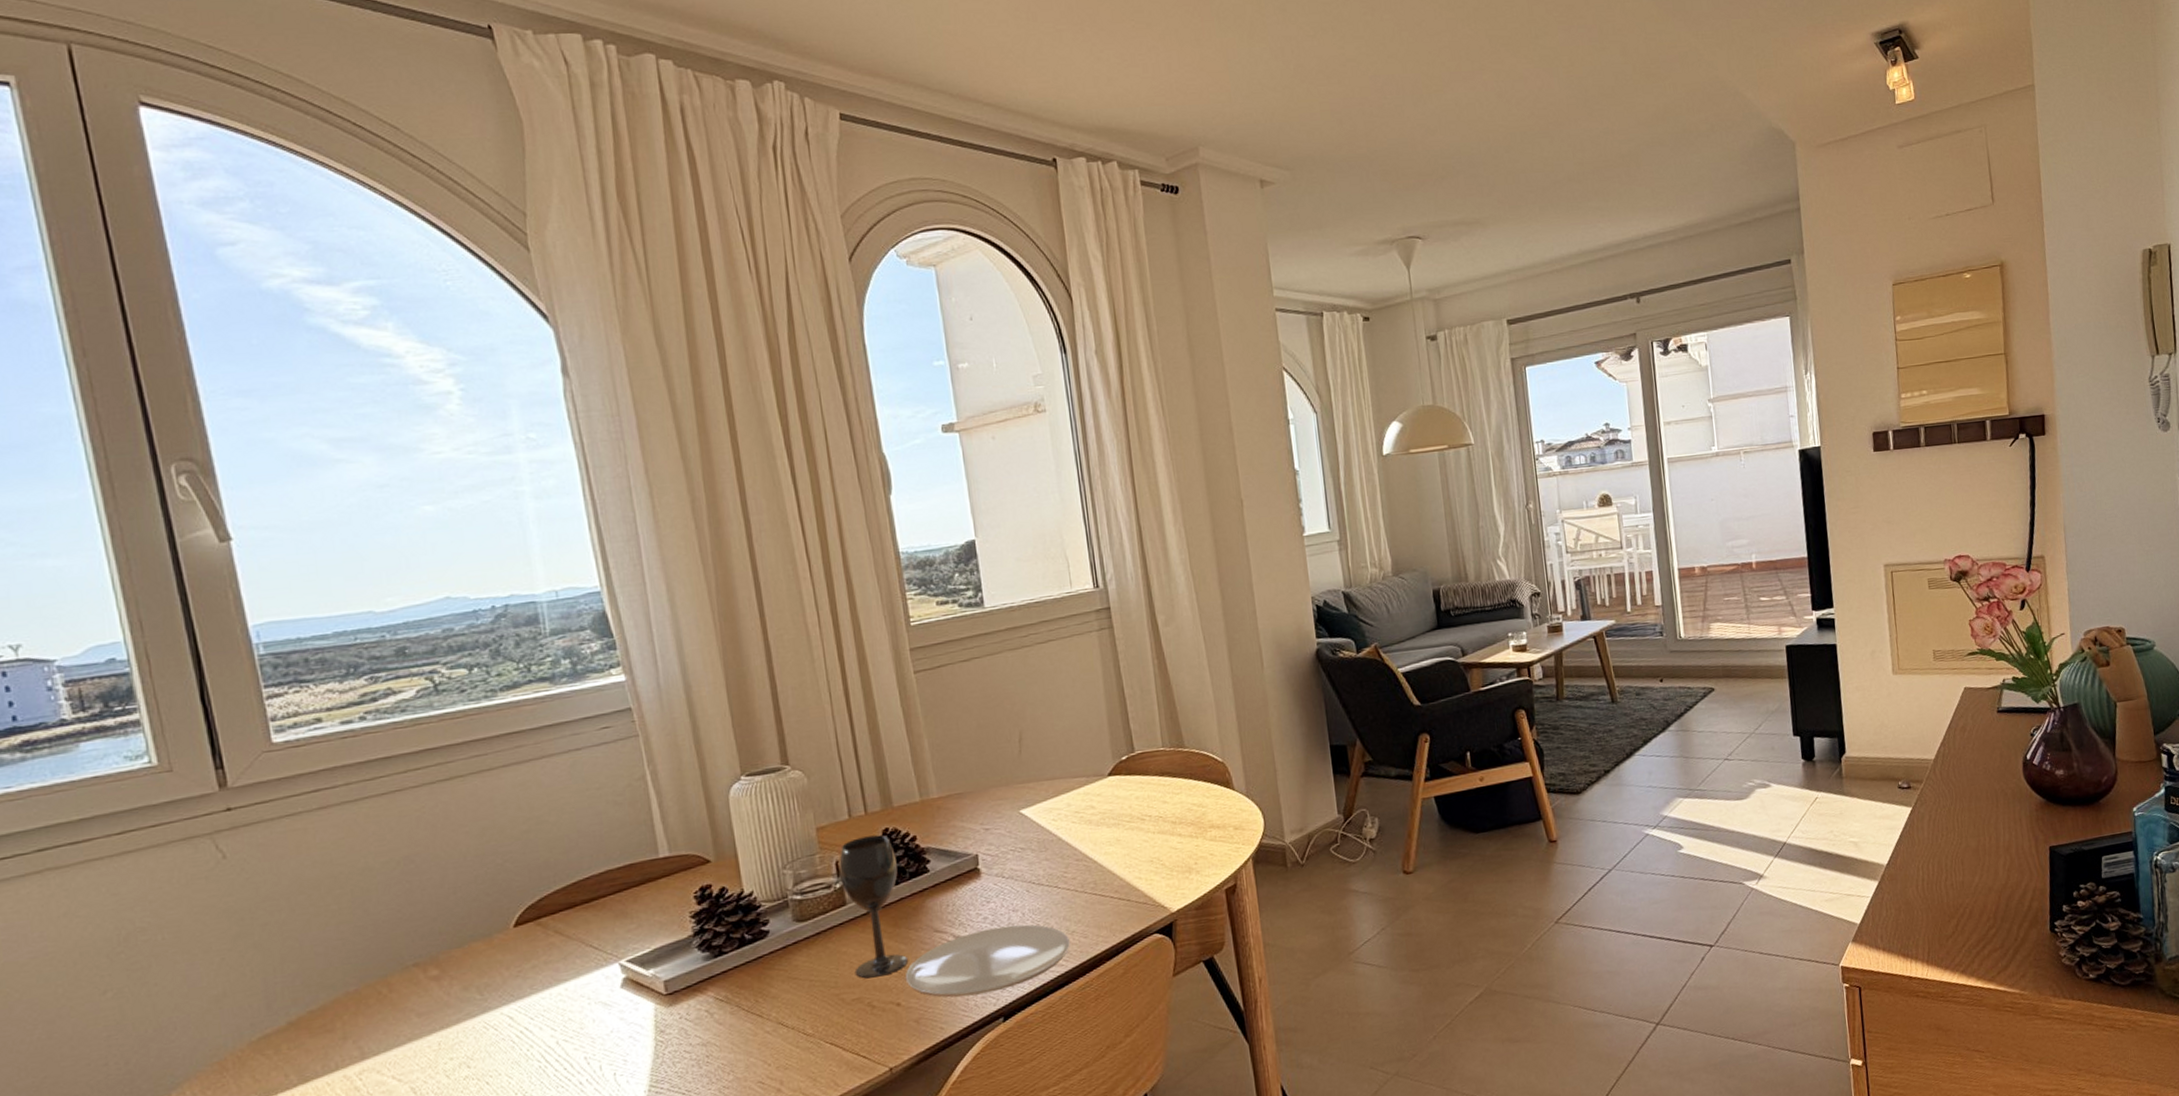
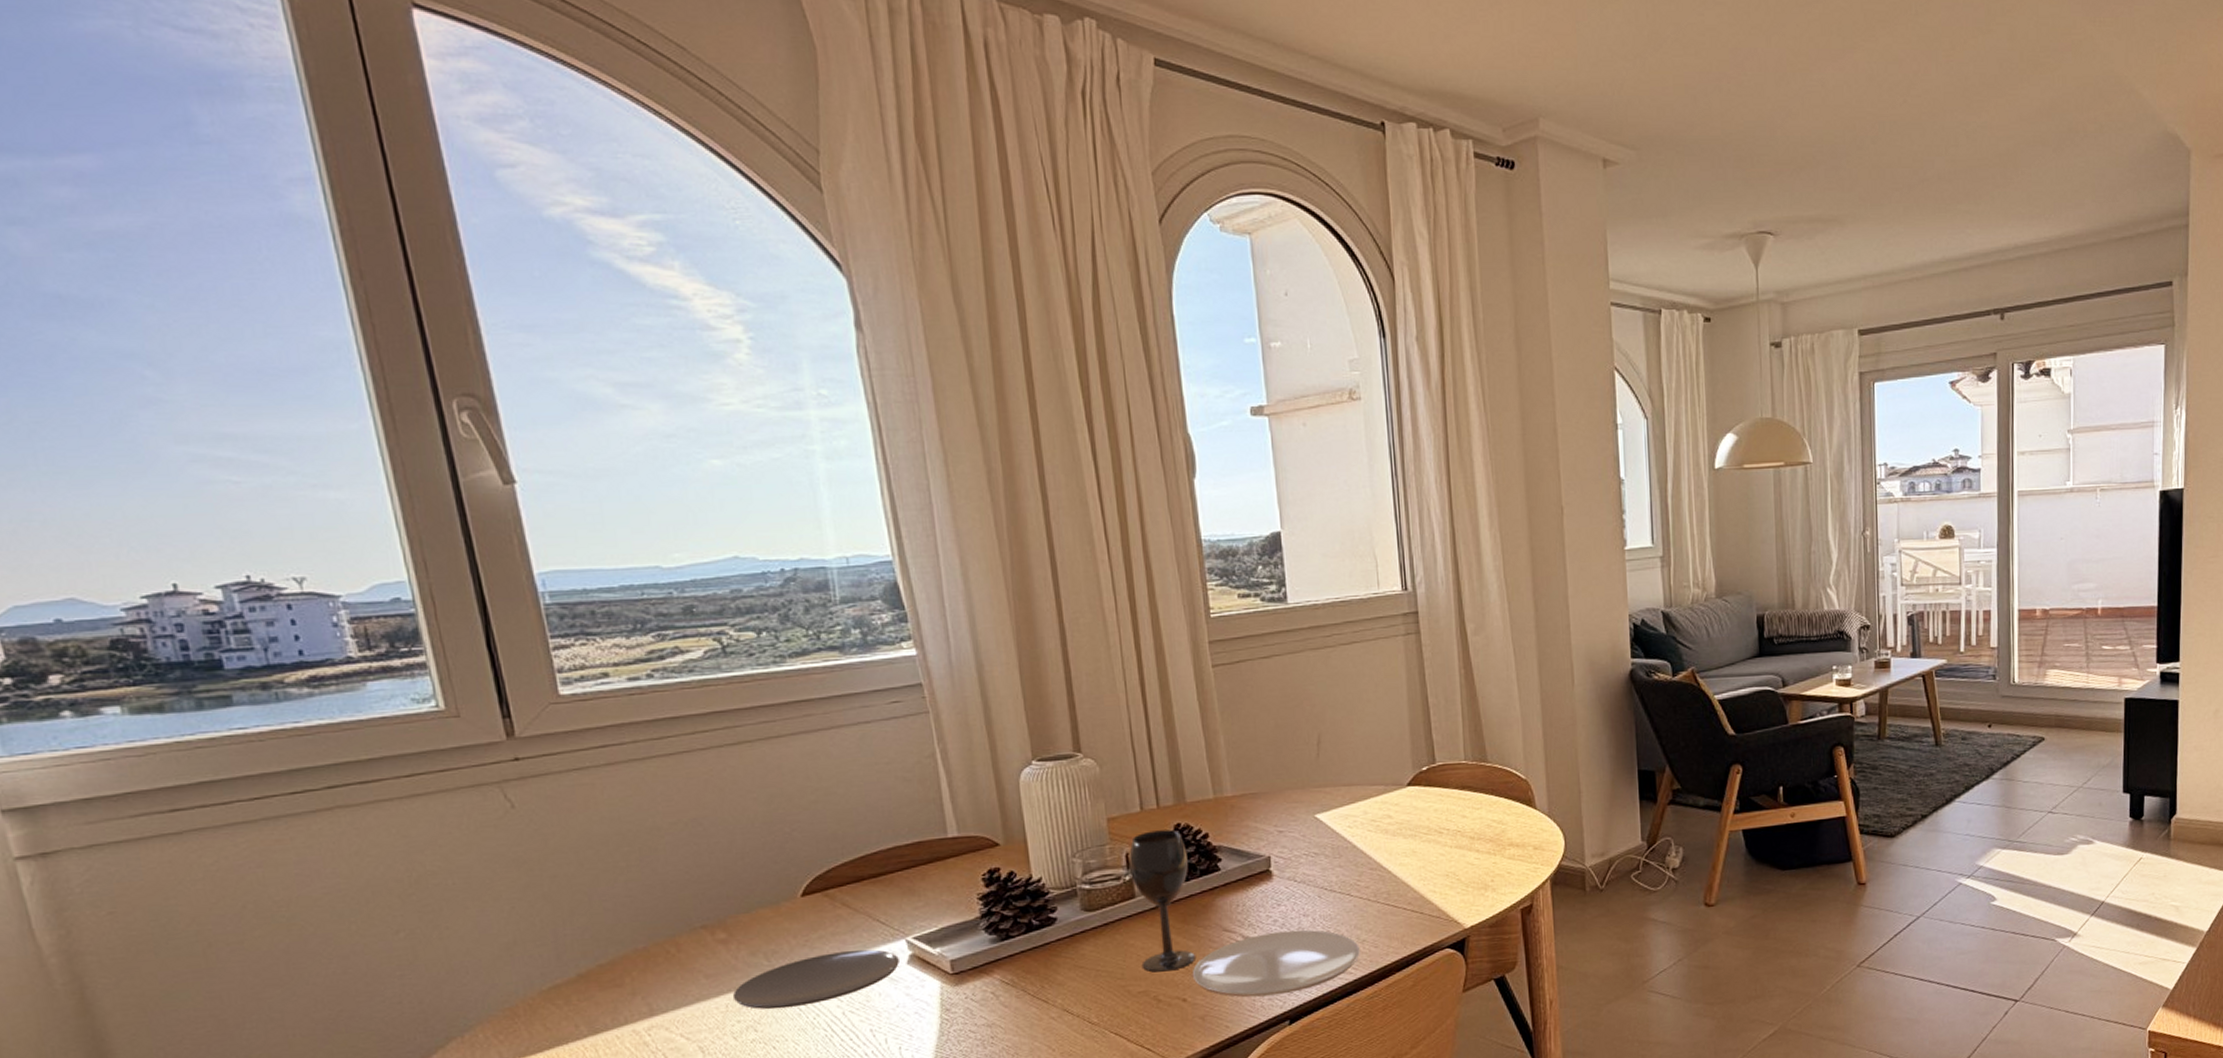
plate: none [444,975,613,1045] -> present [732,949,899,1010]

